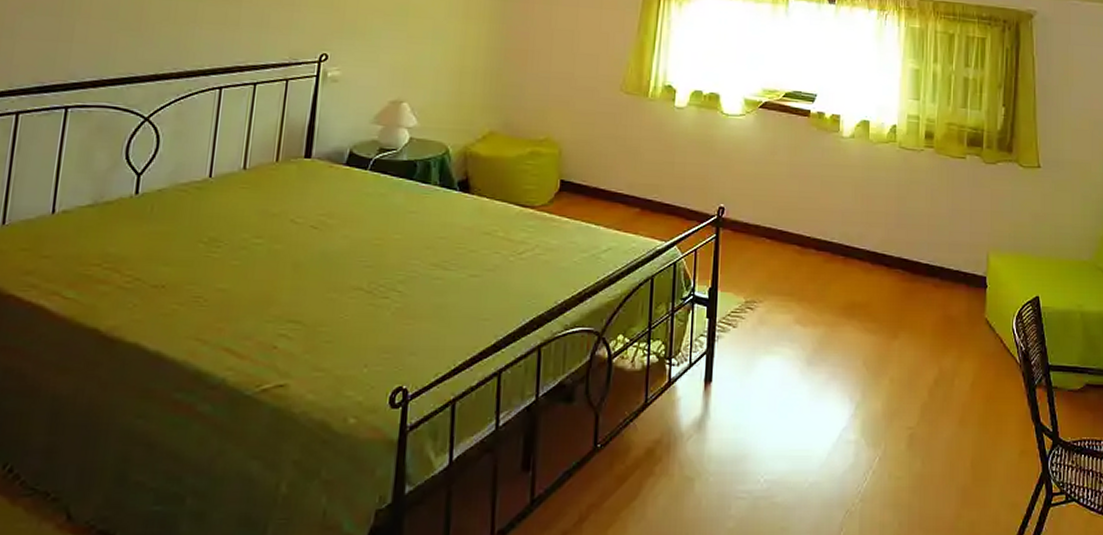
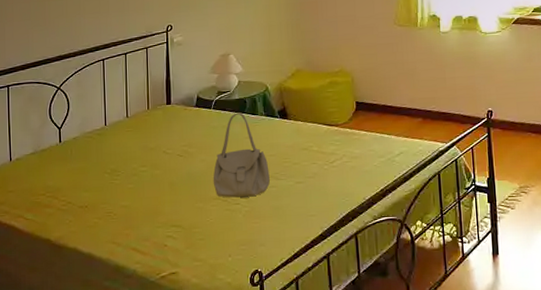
handbag: none [355,178,436,290] -> present [213,112,270,198]

